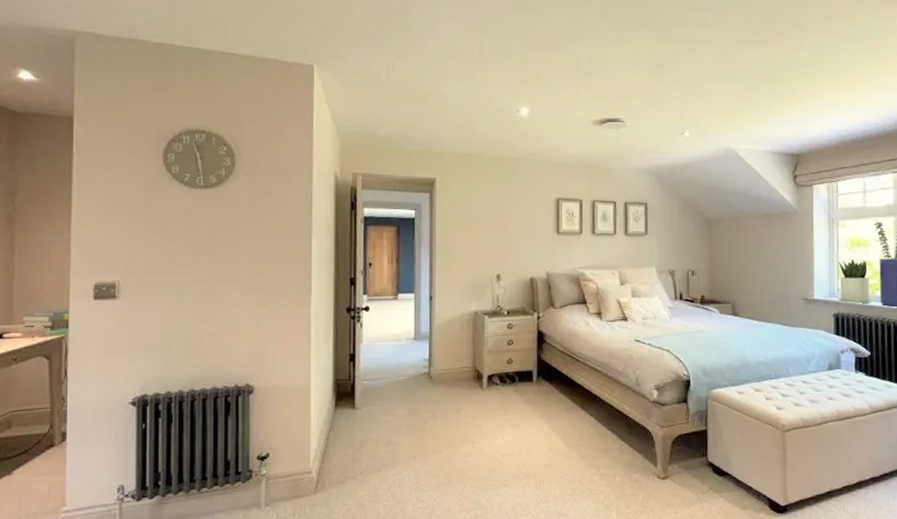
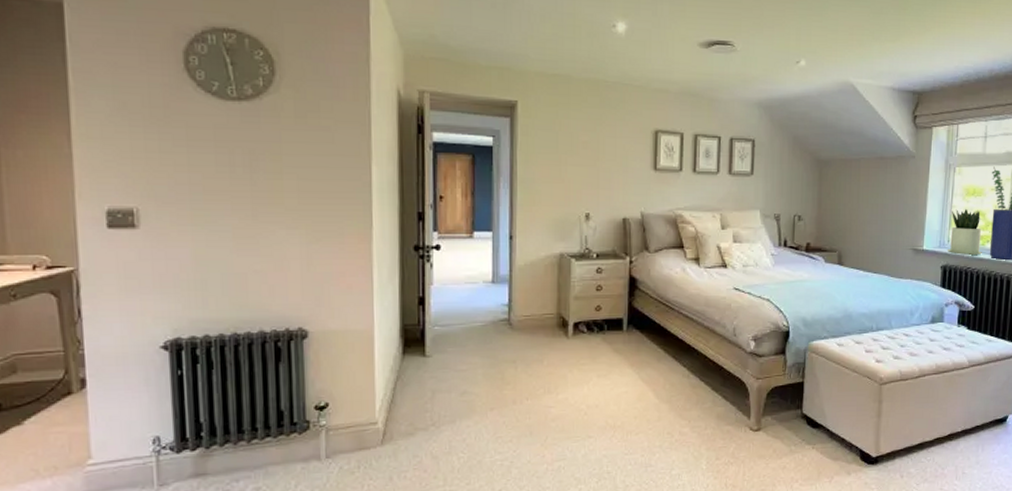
books: present [21,310,71,338] -> none [18,239,82,271]

